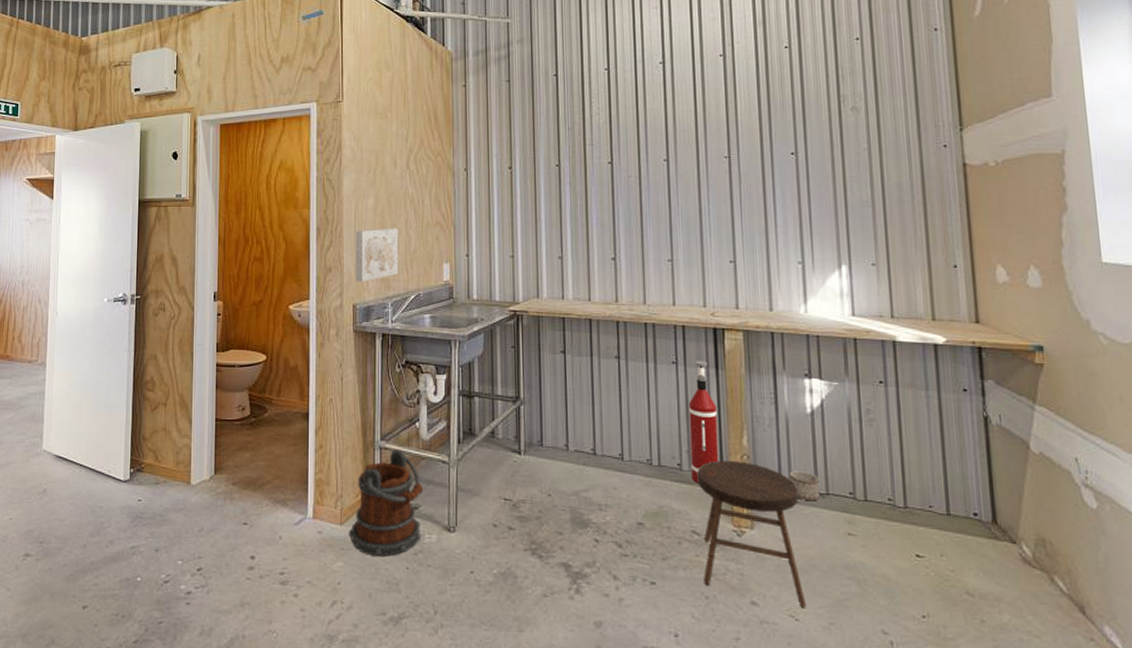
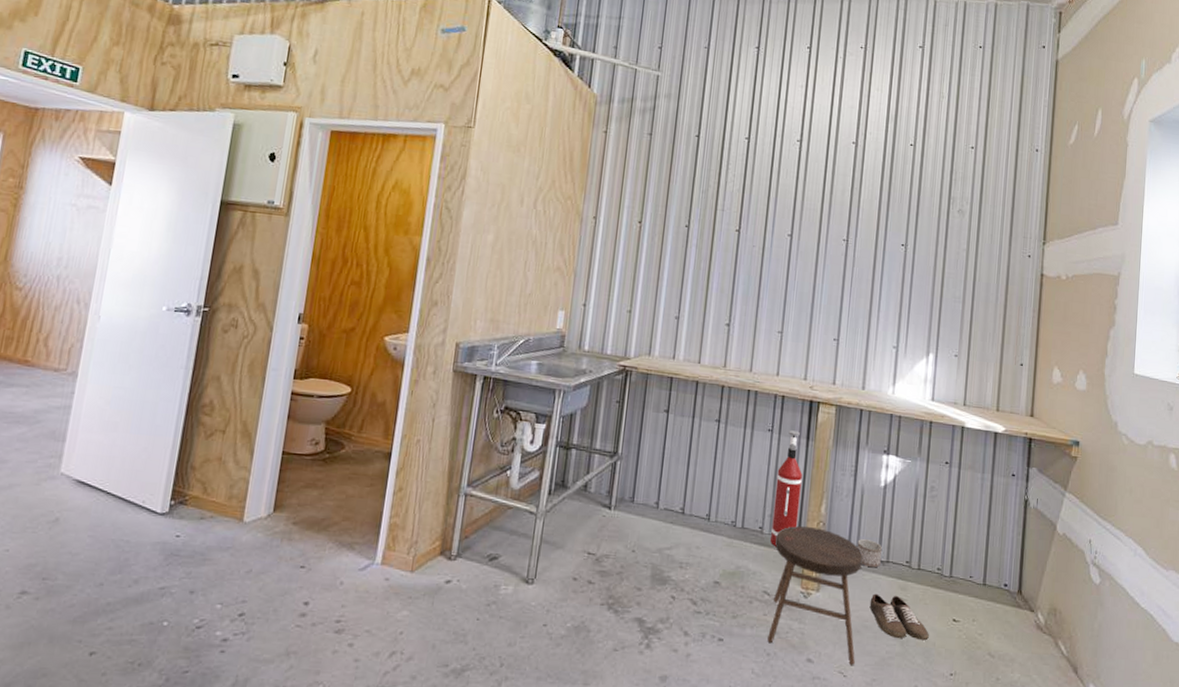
bucket: present [348,449,424,556] -> none [418,496,506,607]
wall art: present [355,227,399,282] -> none [462,265,516,321]
shoe: none [813,529,890,580] -> present [869,593,929,641]

